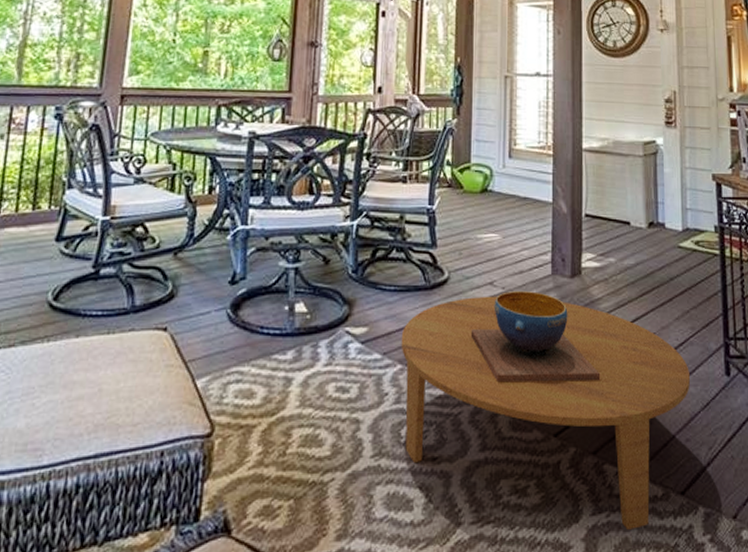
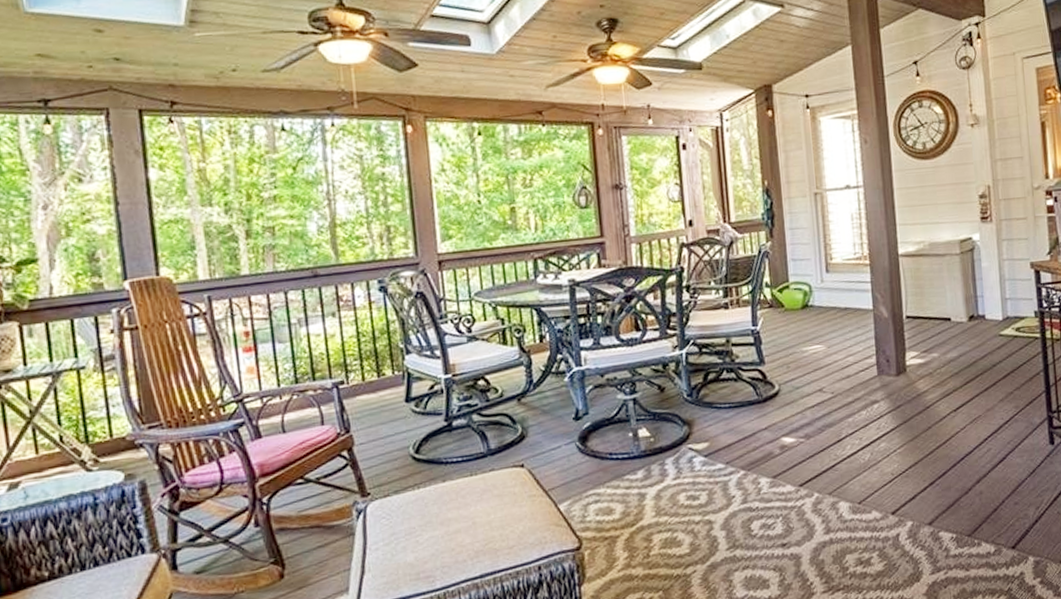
coffee table: present [401,296,690,530] -> none [740,398,1016,582]
decorative bowl: present [470,291,601,383] -> none [805,392,932,476]

